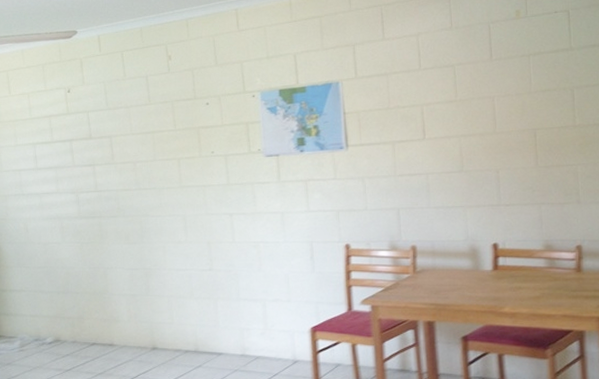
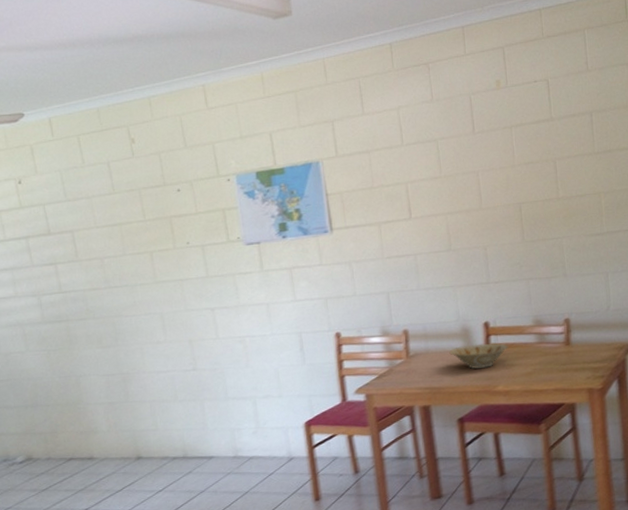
bowl: none [456,264,518,288] -> present [449,343,509,369]

